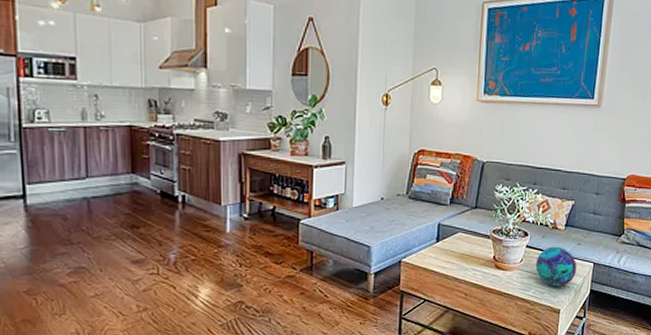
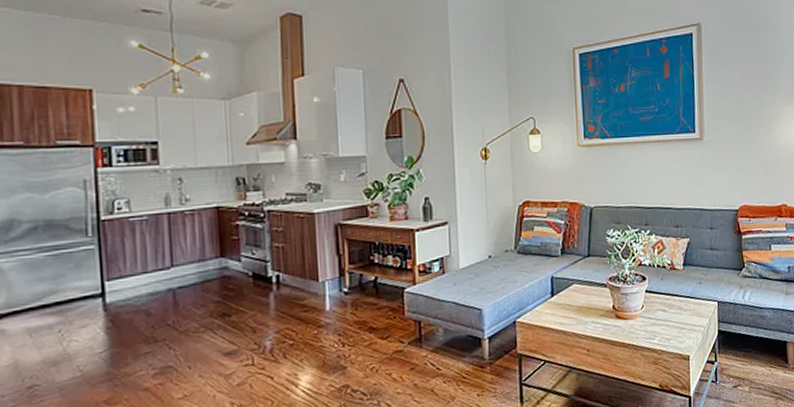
decorative ball: present [535,246,577,287] -> none [657,287,702,332]

